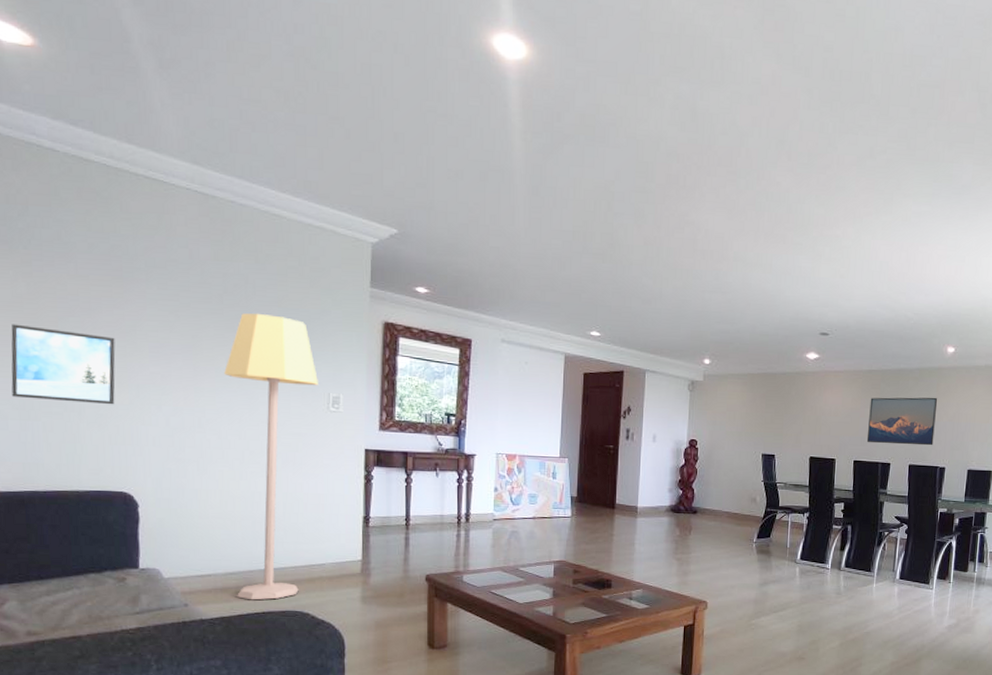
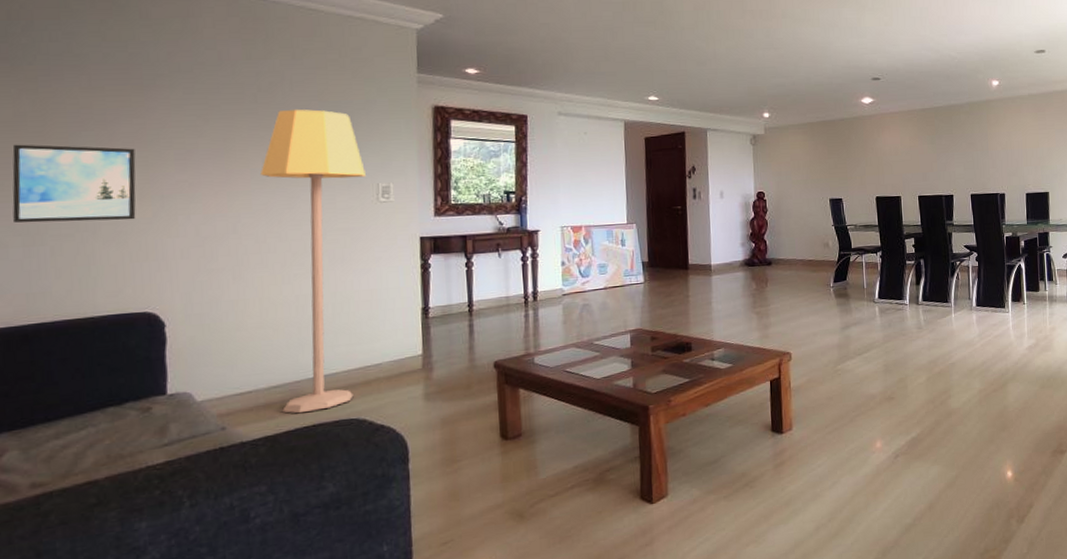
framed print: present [866,397,938,446] -> none [927,128,991,178]

